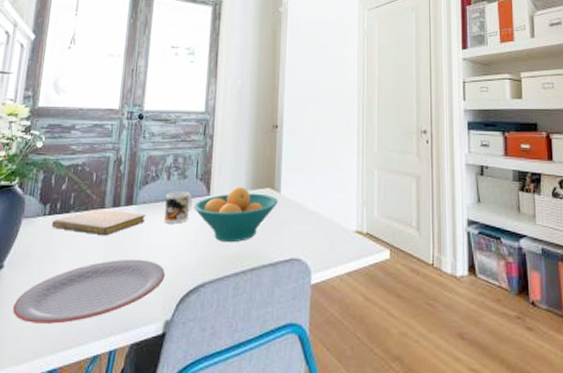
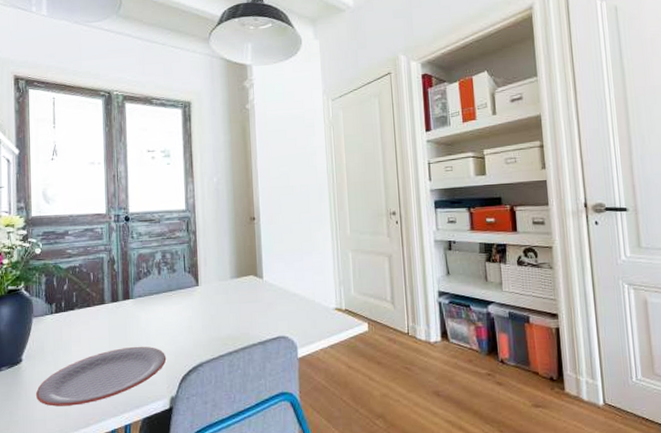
notebook: present [52,209,146,236] -> none [60,304,143,328]
mug: present [164,191,193,224] -> none [159,284,184,313]
fruit bowl: present [194,187,278,243] -> none [185,276,262,327]

